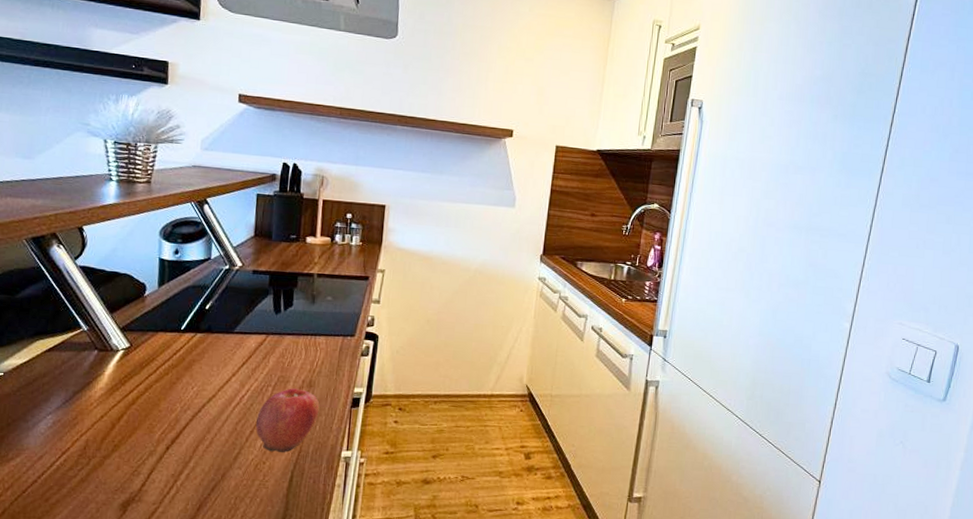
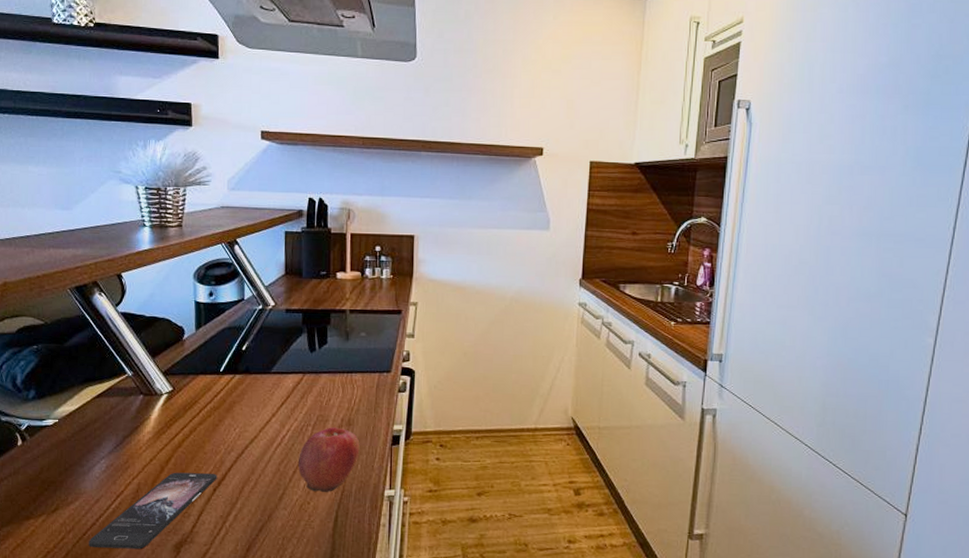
smartphone: none [28,429,171,508] -> present [89,472,217,550]

